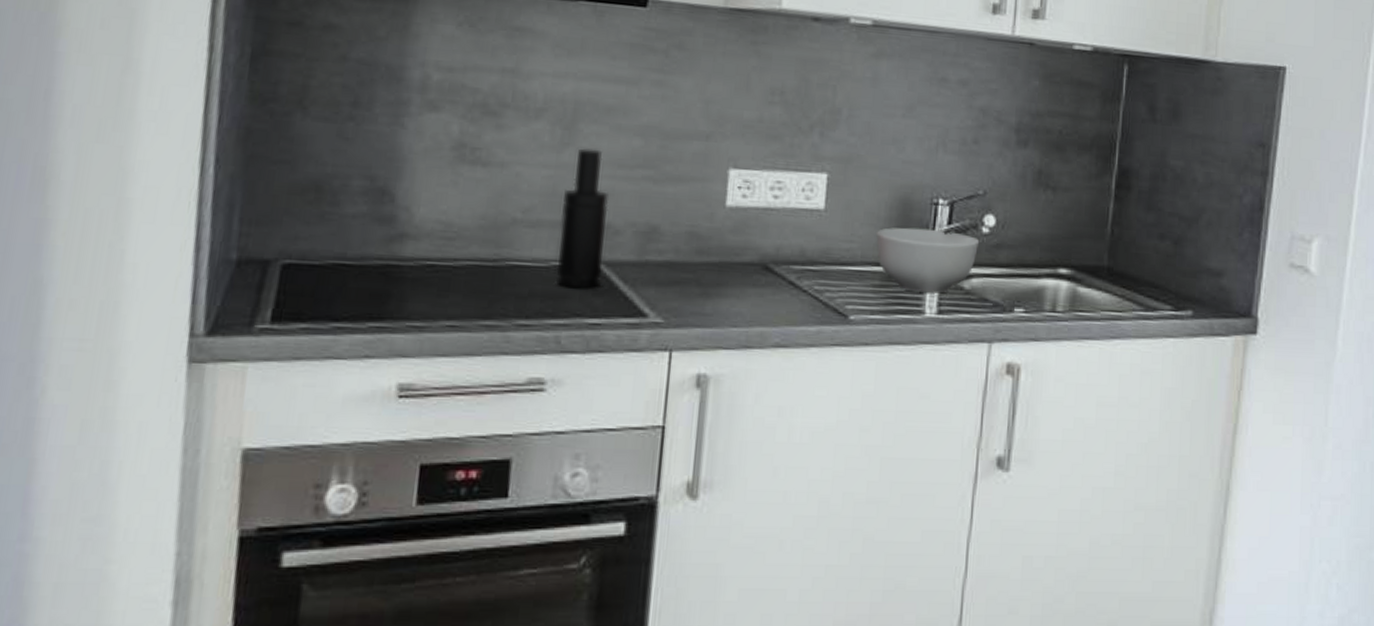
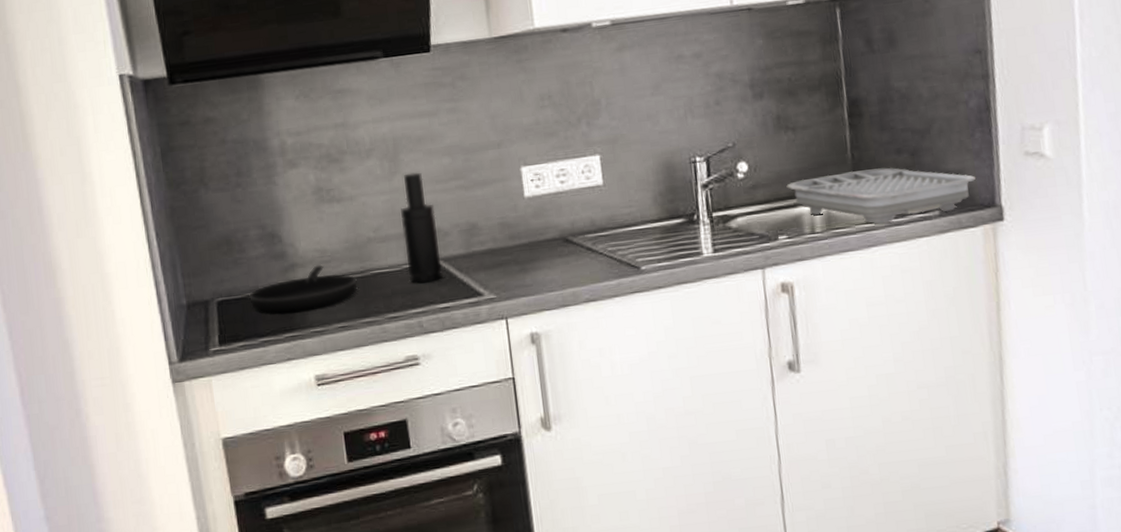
frying pan: none [328,240,486,297] -> present [248,265,358,314]
bowl: present [876,227,980,293] -> none [649,182,738,238]
dish rack: none [1034,248,1237,315] -> present [786,167,976,224]

